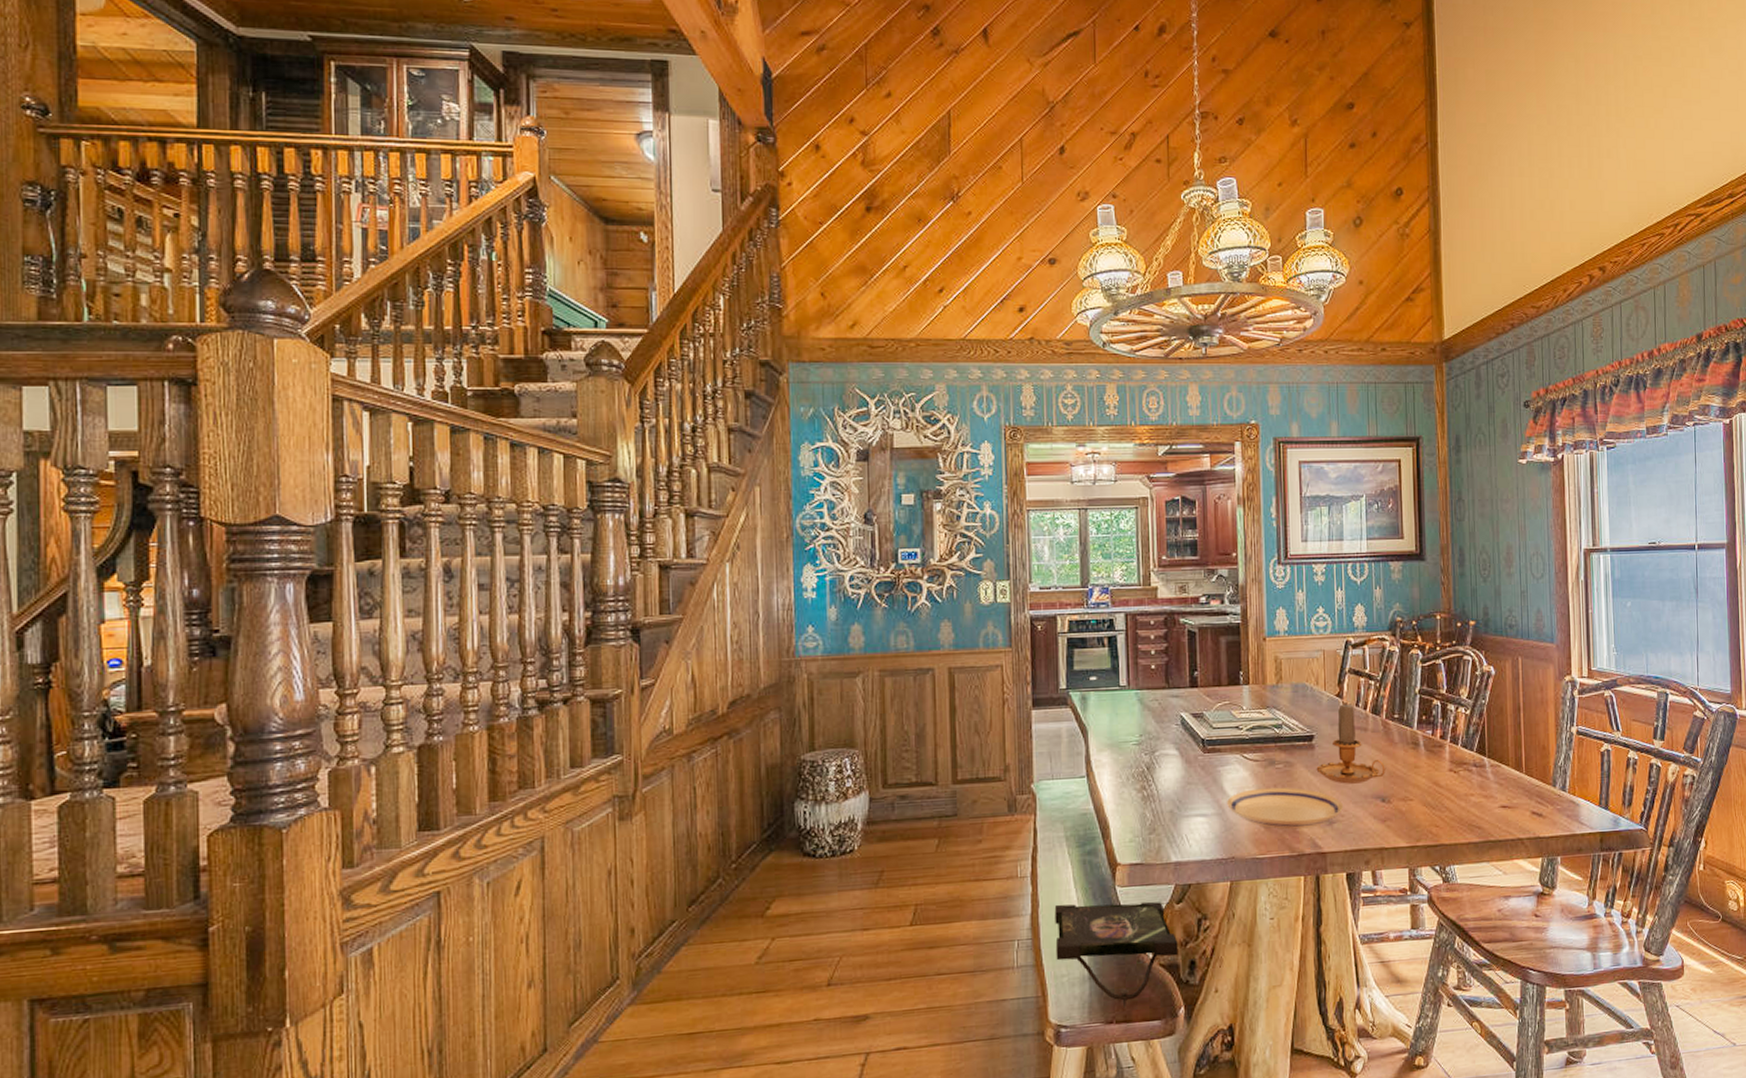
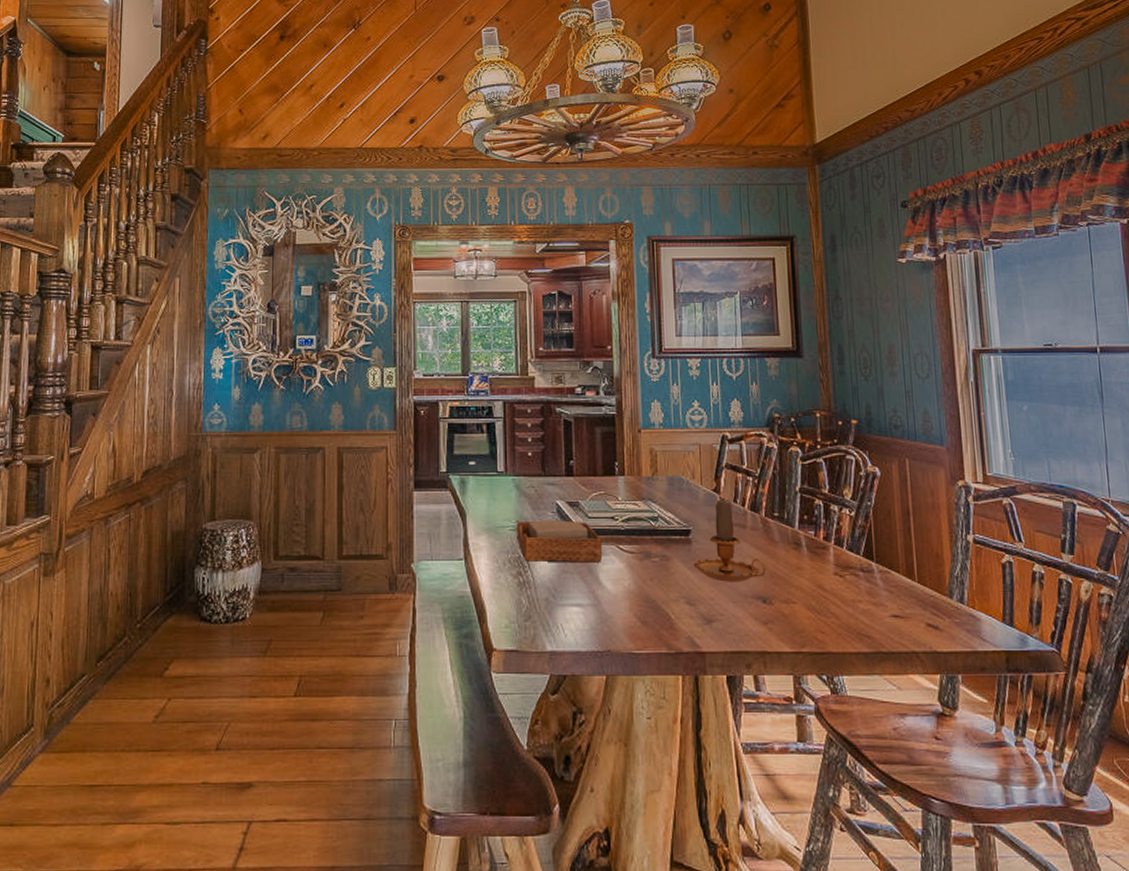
photo frame: present [1054,901,1179,1008] -> none [431,686,553,800]
napkin holder: none [1140,732,1227,775] -> present [516,520,603,563]
plate: present [1227,787,1343,830] -> none [603,581,722,626]

